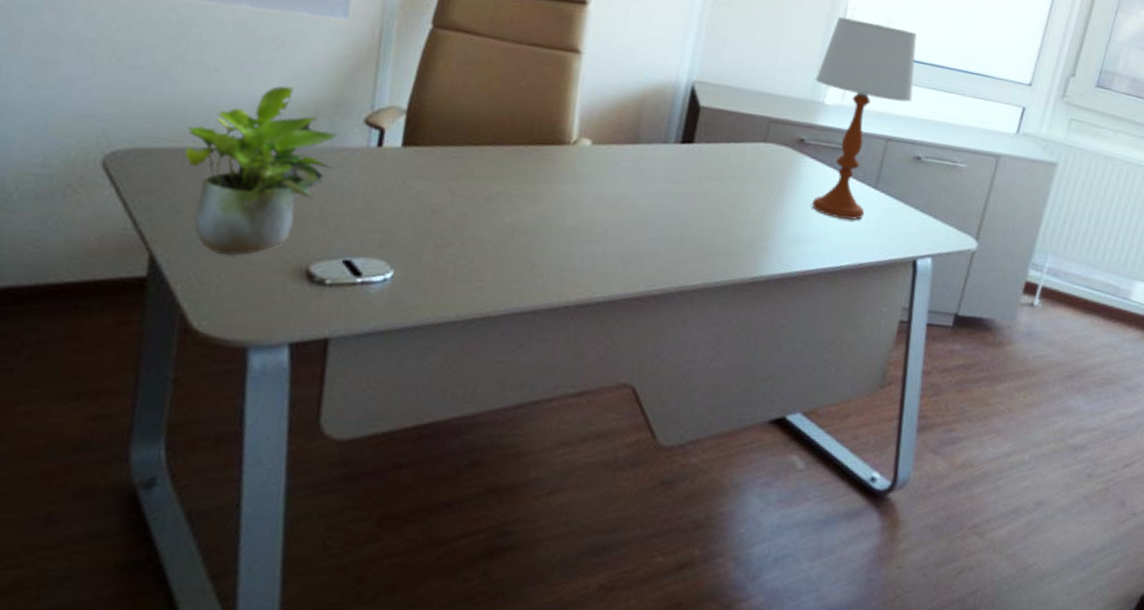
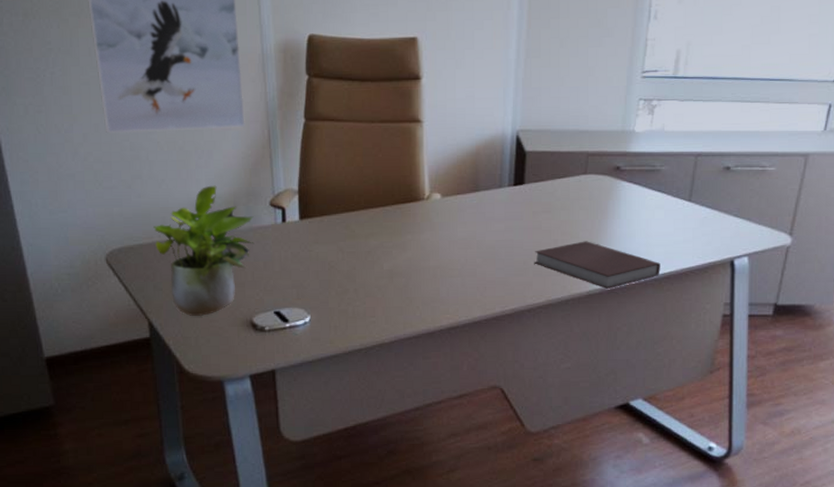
notebook: none [693,218,838,277] -> present [534,241,660,289]
table lamp: present [812,17,917,220] -> none [624,48,717,232]

